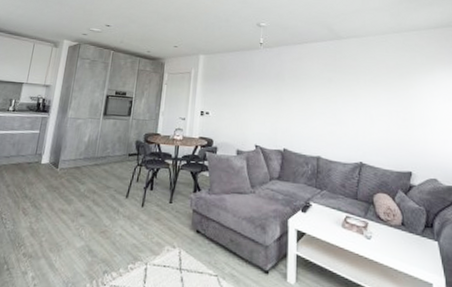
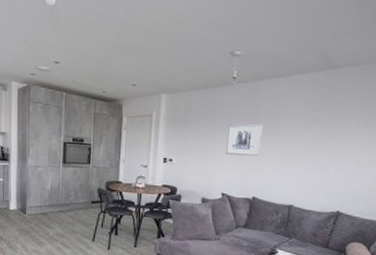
wall art: none [257,82,288,110] -> present [226,124,264,156]

